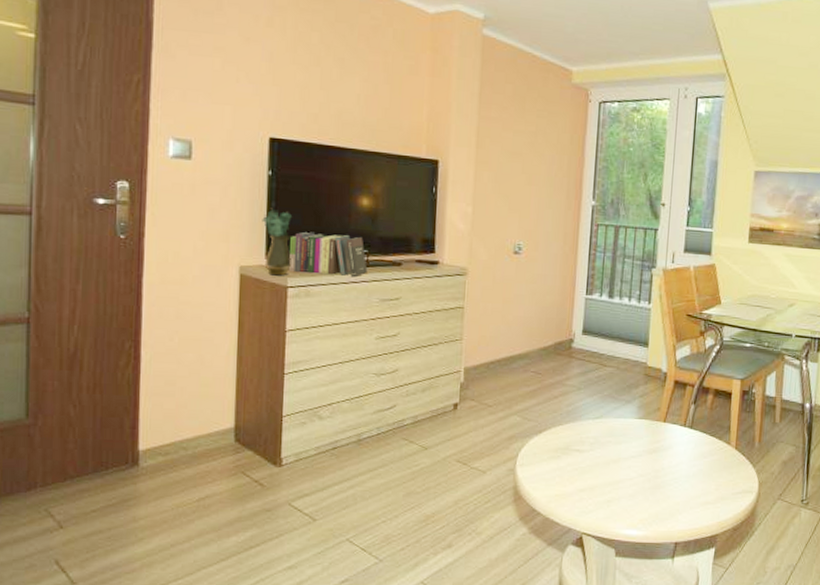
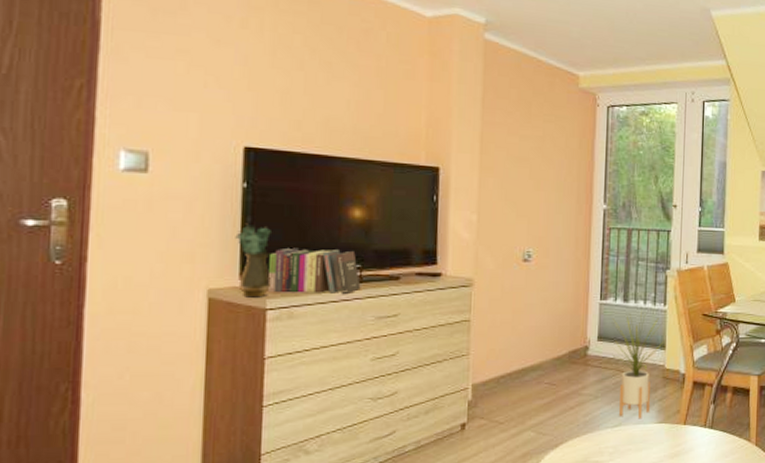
house plant: none [595,307,647,413] -> present [612,310,664,419]

